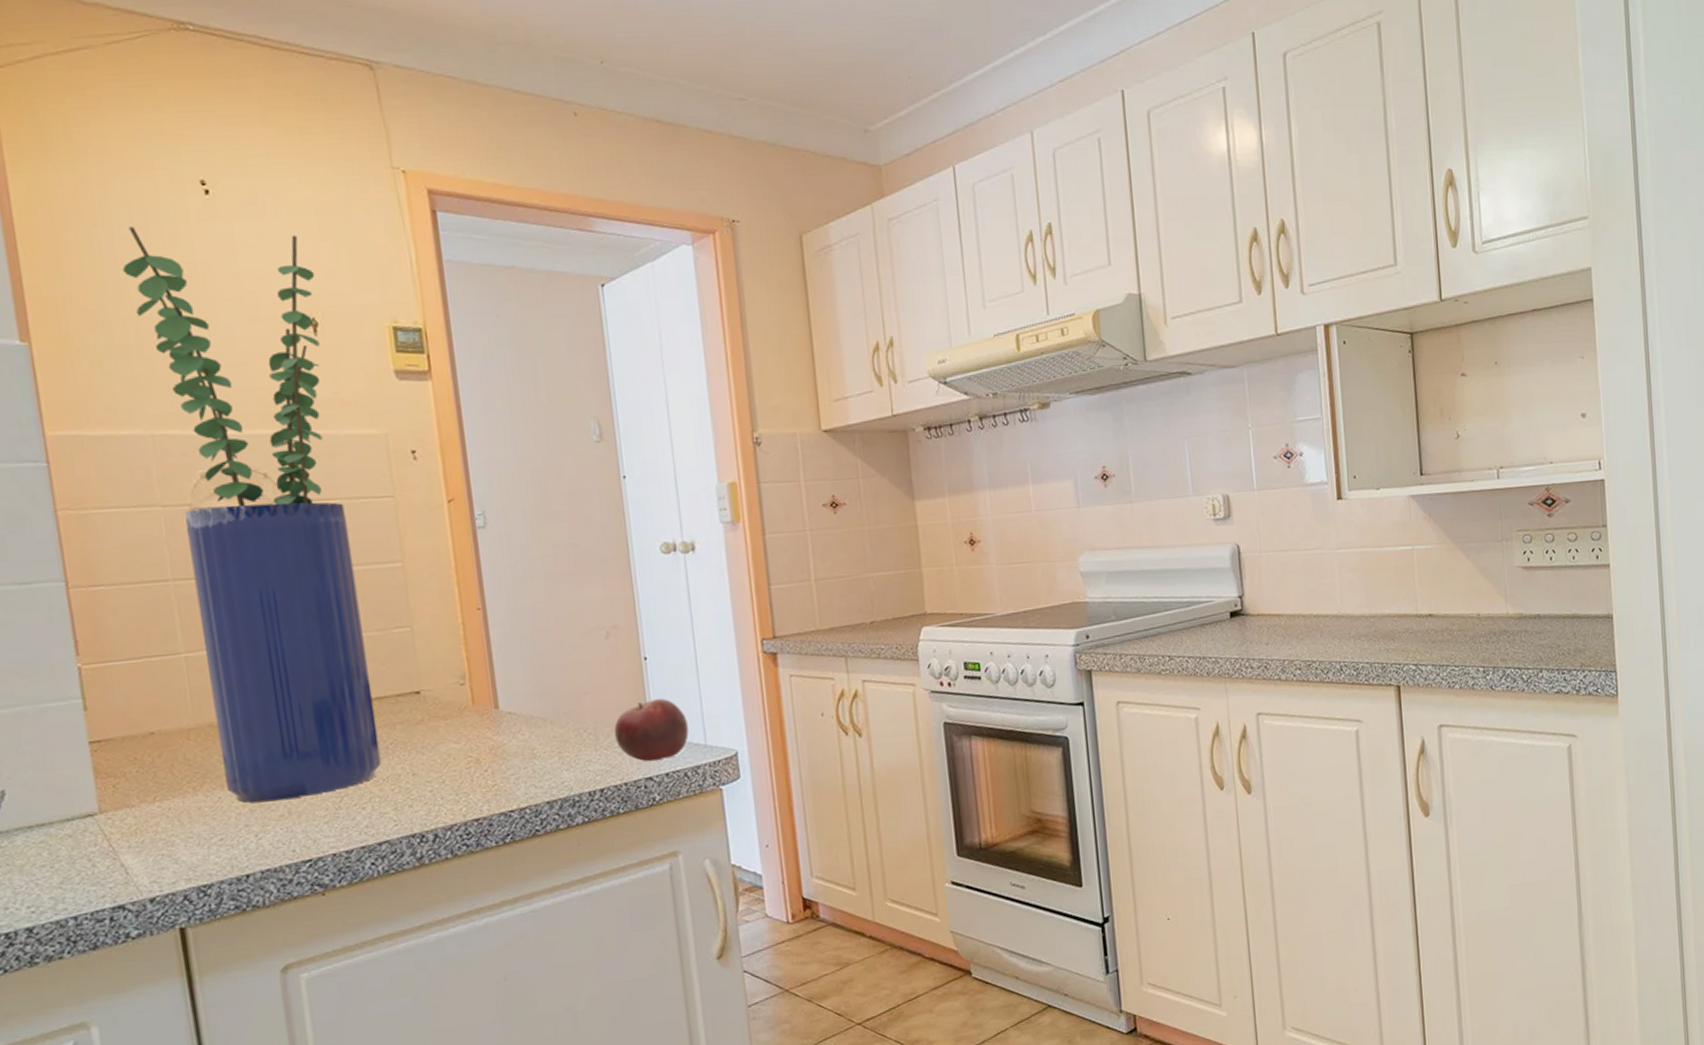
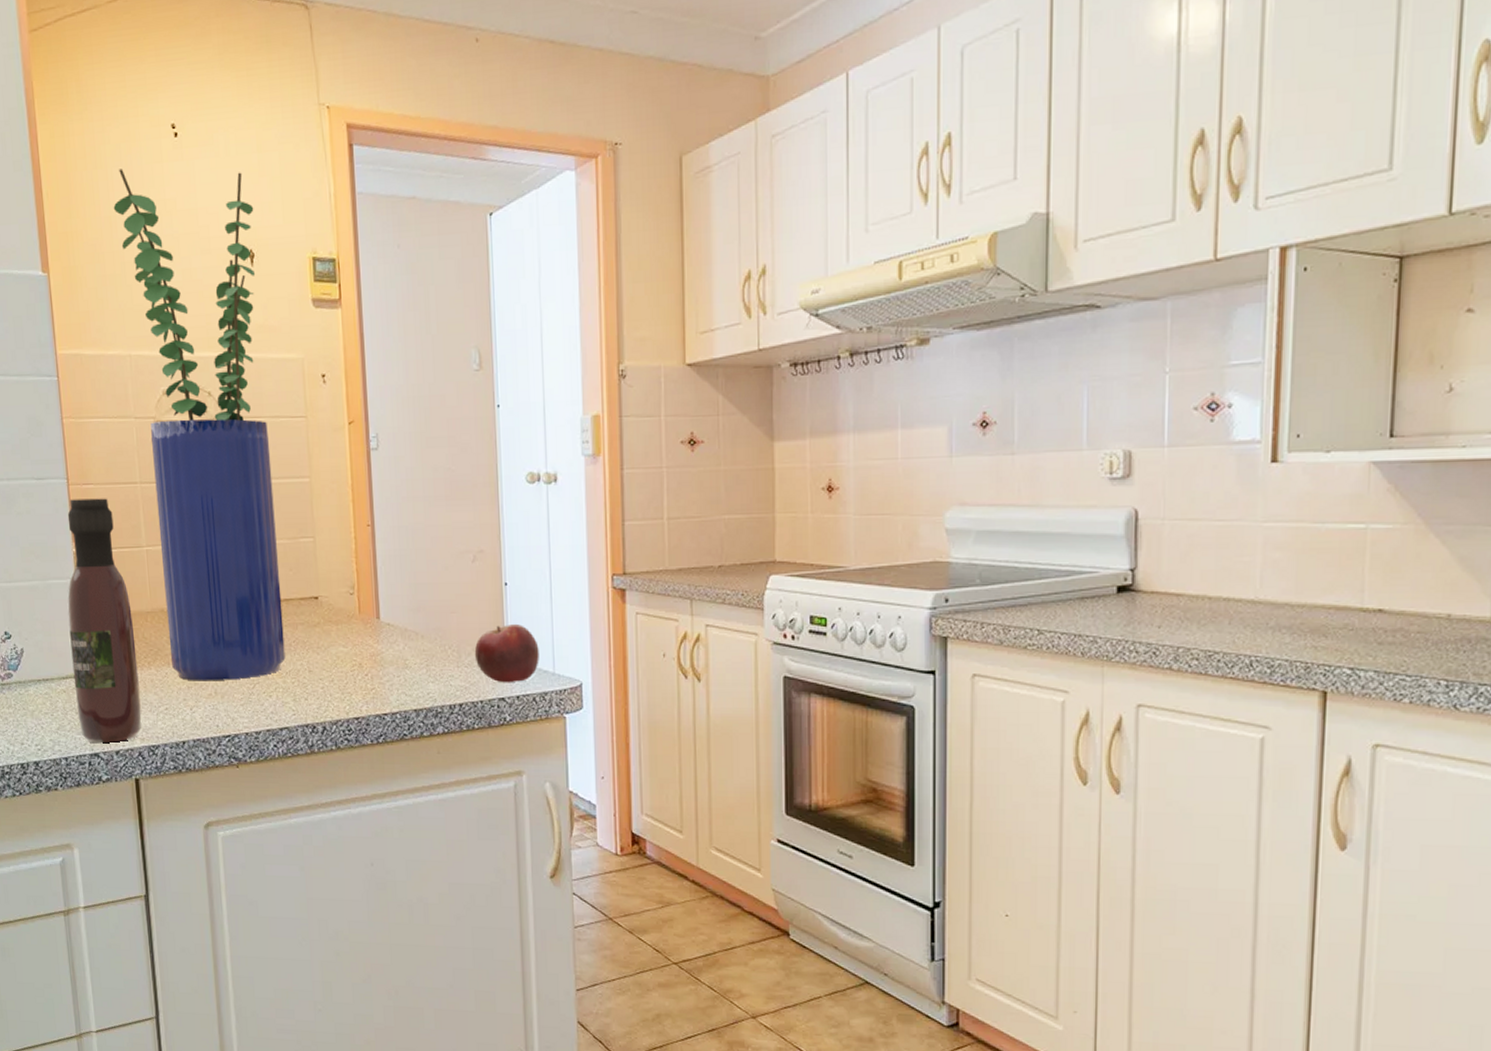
wine bottle: none [67,600,187,894] -> present [67,498,142,744]

